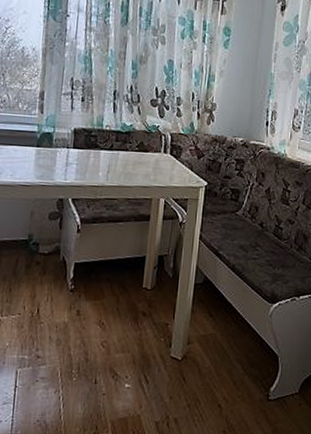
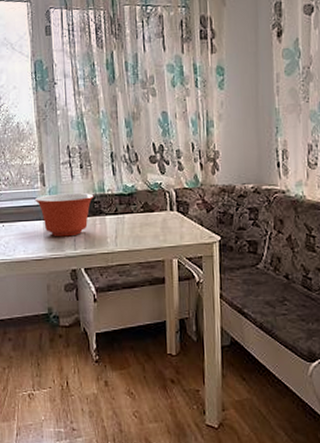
mixing bowl: none [29,122,92,166] -> present [34,192,94,237]

